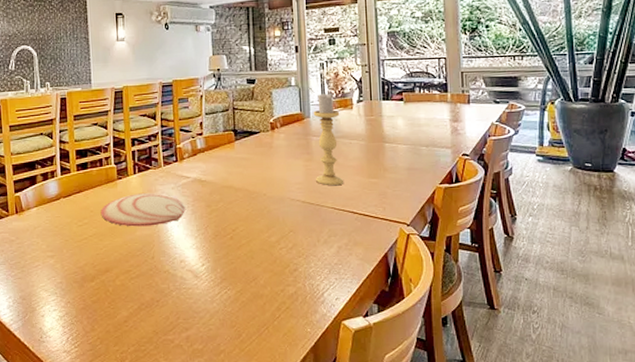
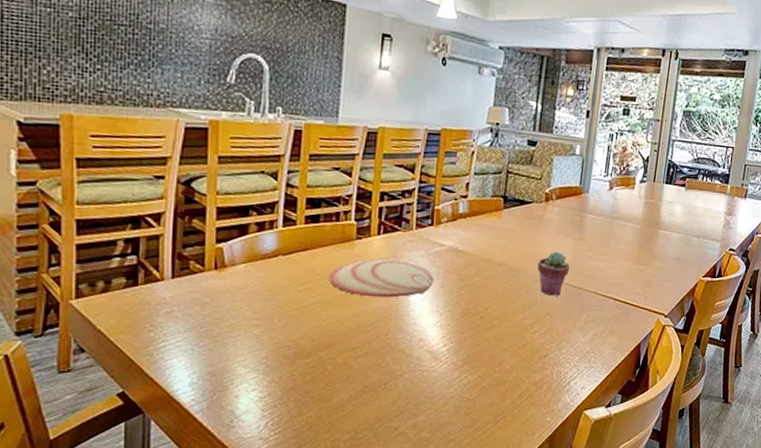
potted succulent: none [273,173,304,214] -> present [537,251,570,296]
candle holder: present [313,92,344,186] -> none [583,167,621,270]

